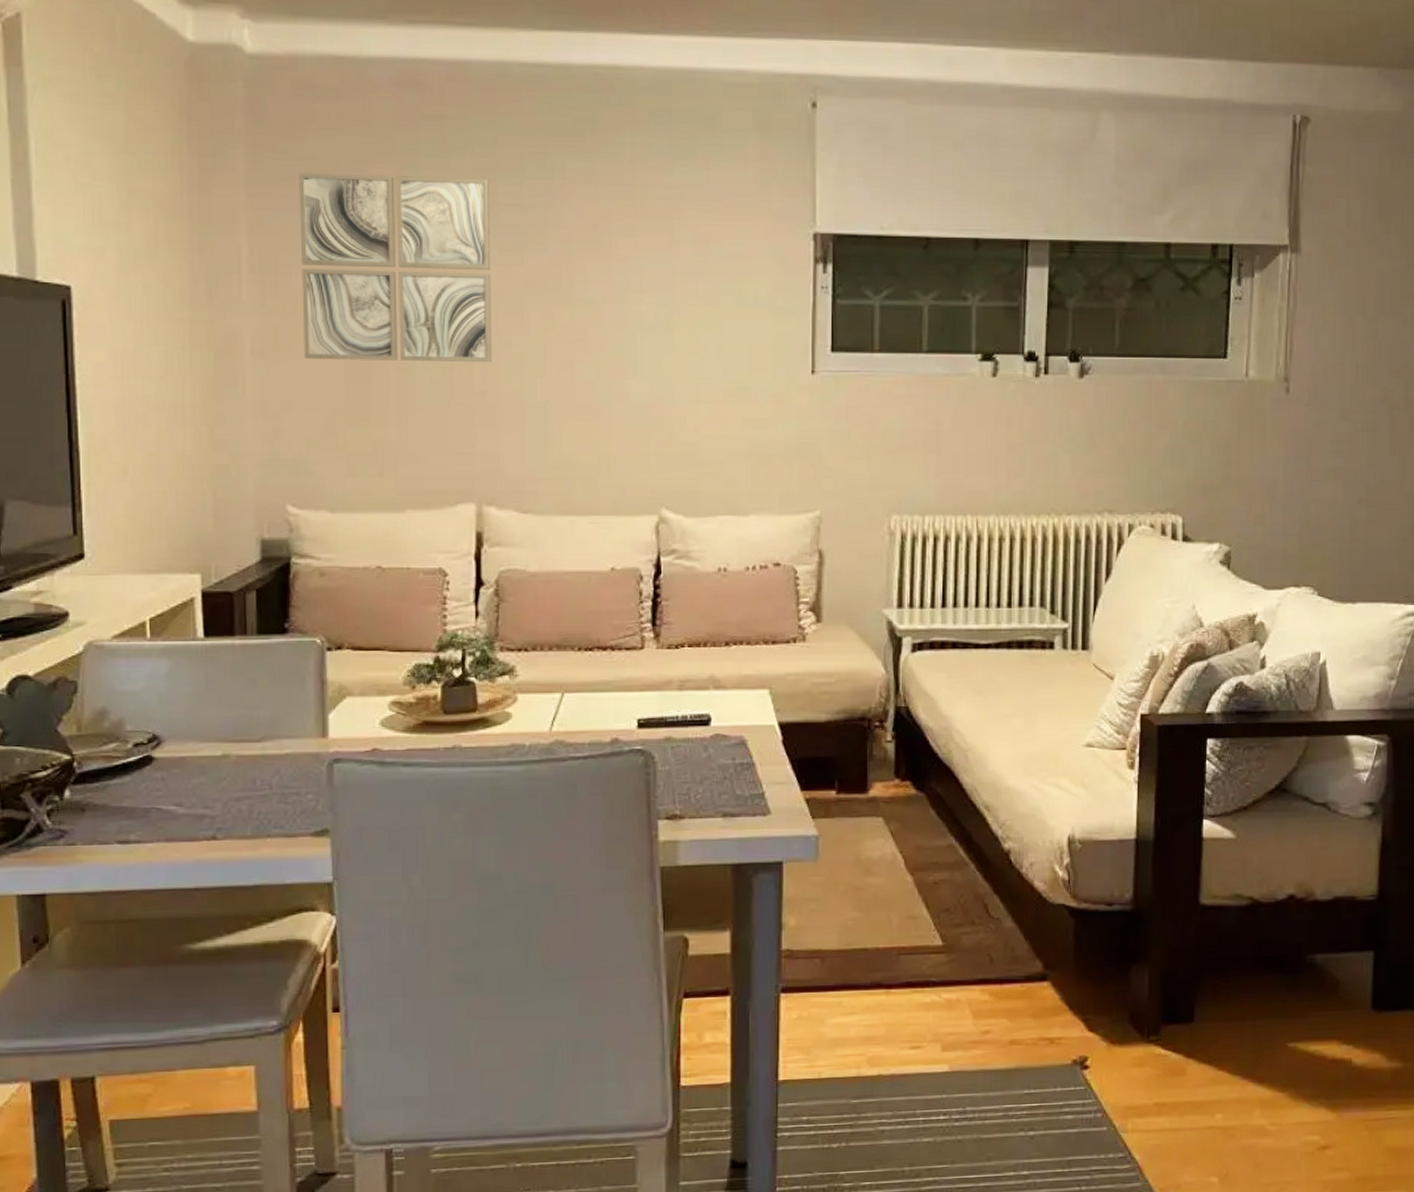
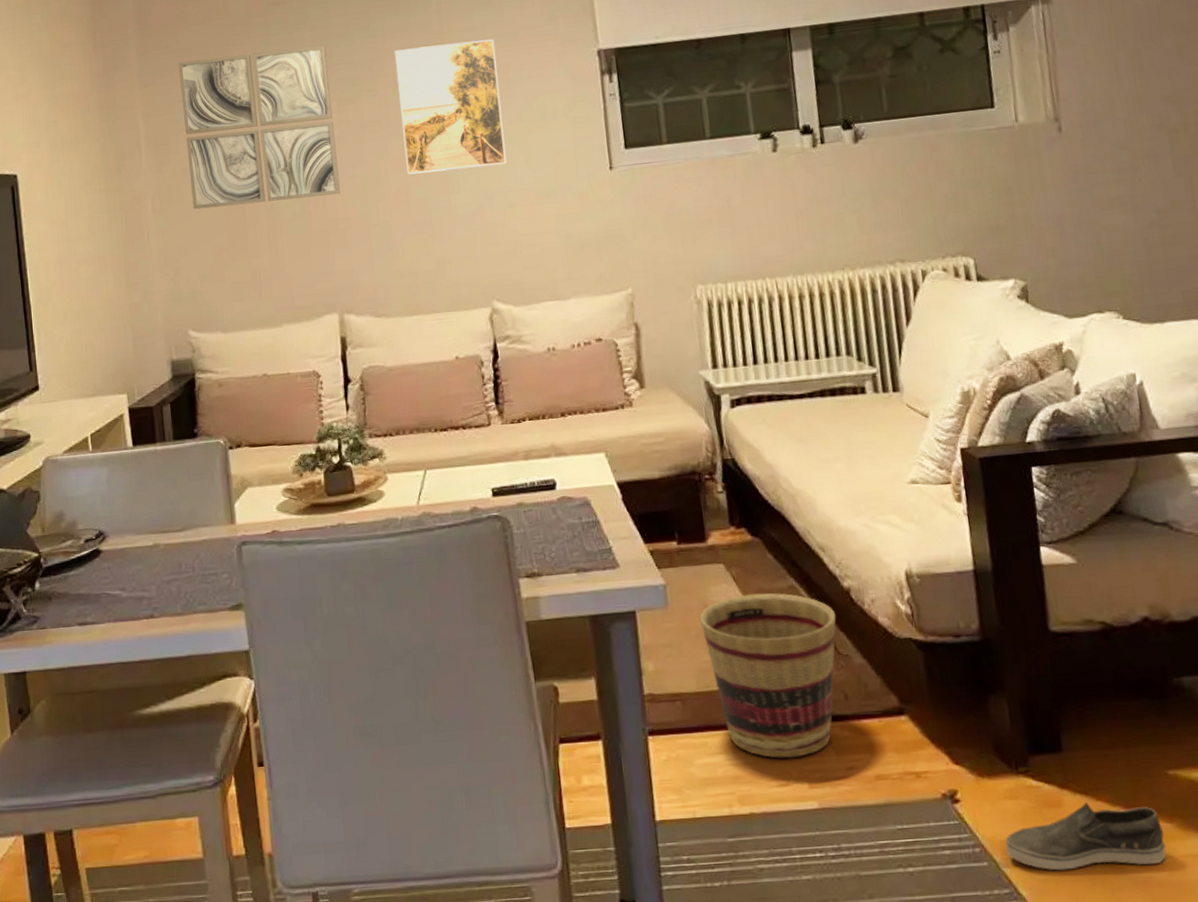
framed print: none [575,198,696,351] -> present [395,39,507,175]
basket: none [850,850,992,1020] -> present [699,593,836,758]
shoe: none [1127,1070,1275,1136] -> present [1005,801,1167,871]

